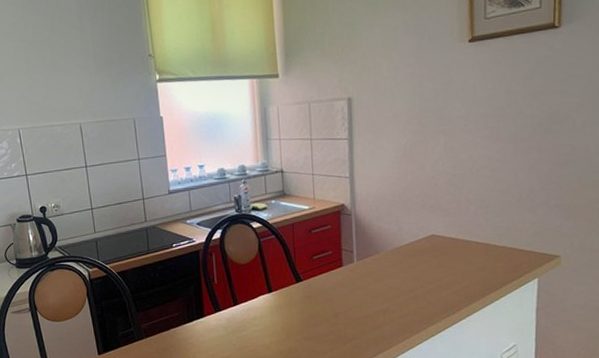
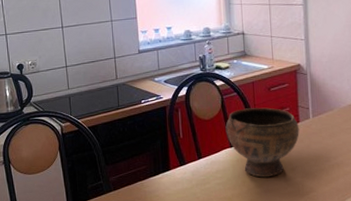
bowl: none [263,251,343,325] -> present [225,107,299,178]

